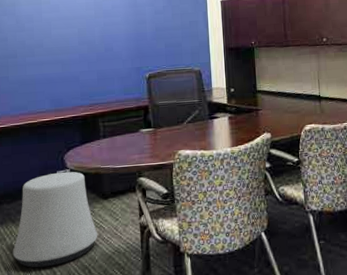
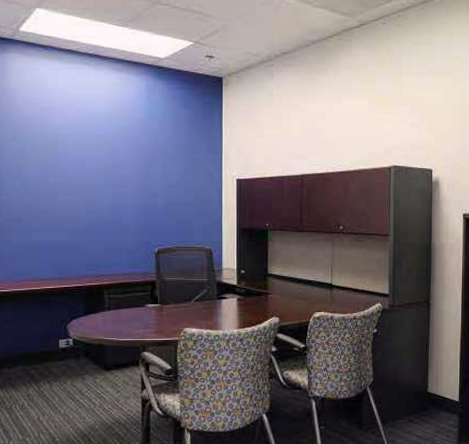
stool: present [12,171,98,268] -> none [12,341,99,433]

